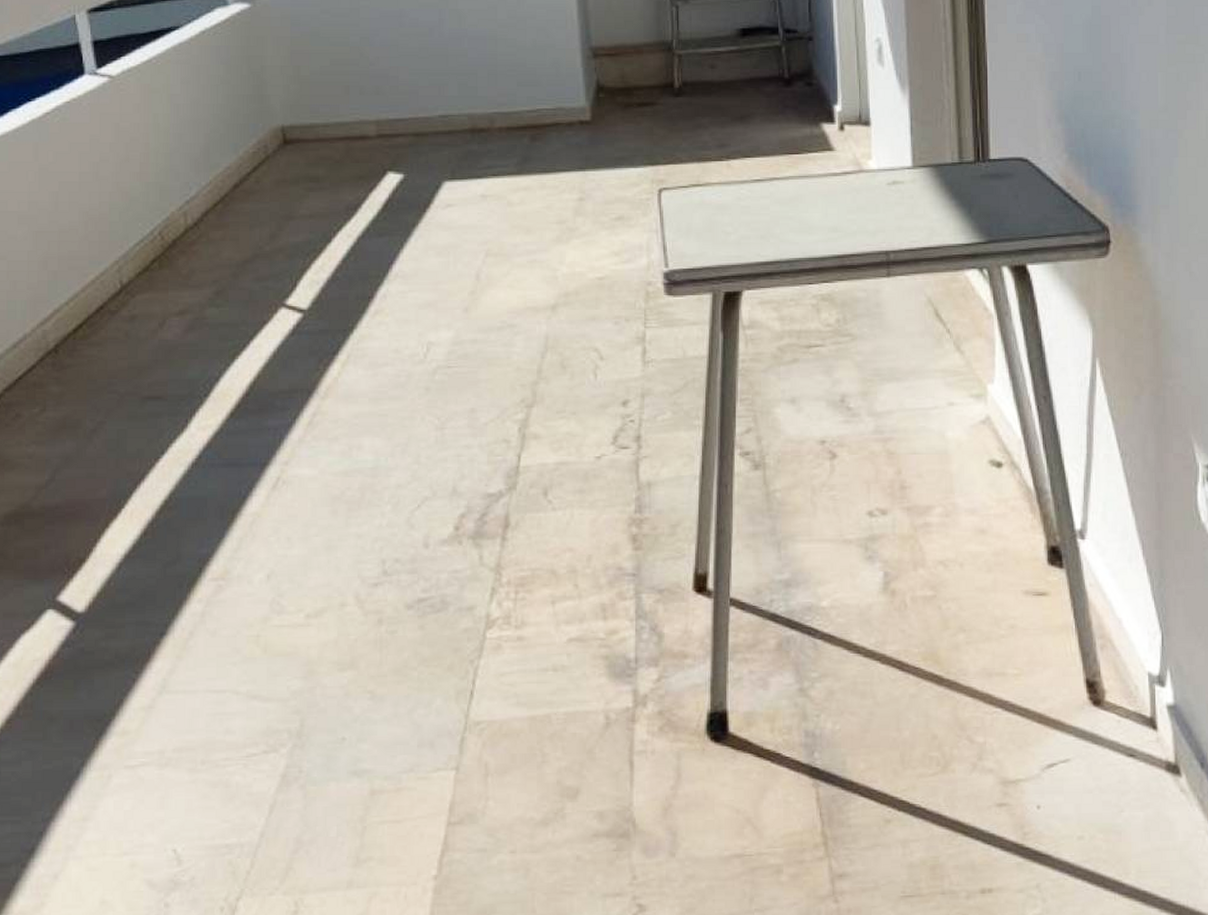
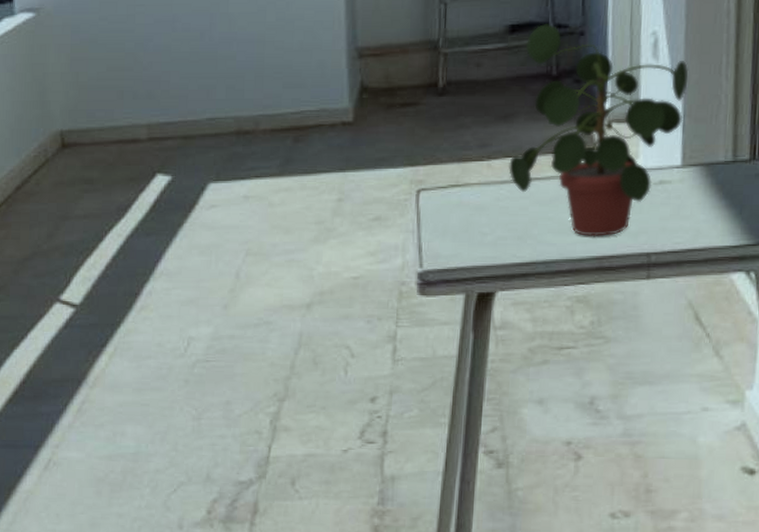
potted plant: none [748,29,913,236] -> present [508,24,689,237]

